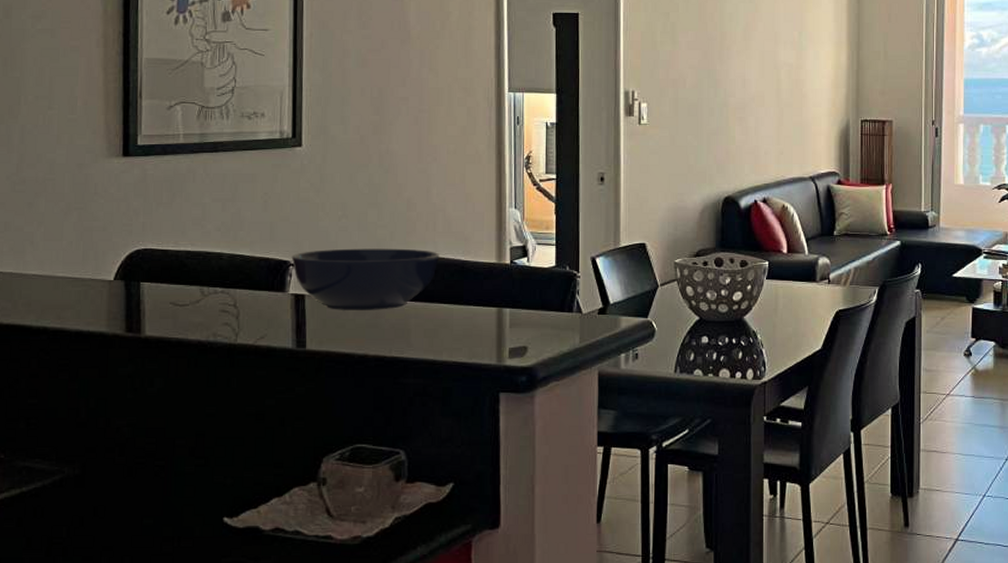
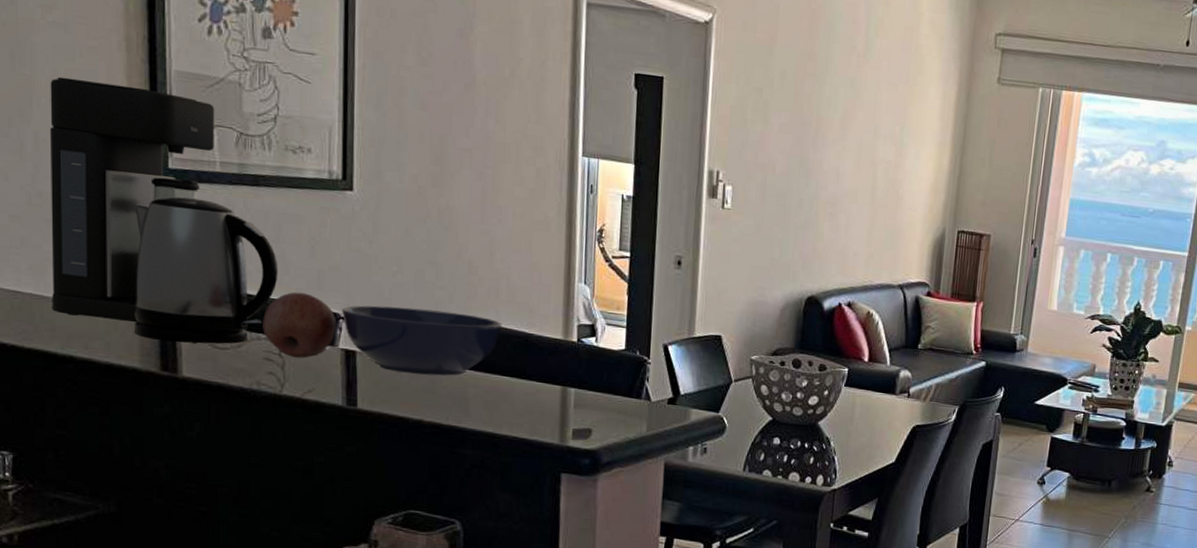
coffee maker: none [29,75,180,290] -> present [50,76,215,323]
kettle: none [102,170,234,304] -> present [133,197,279,345]
fruit: none [219,245,287,307] -> present [263,291,337,359]

